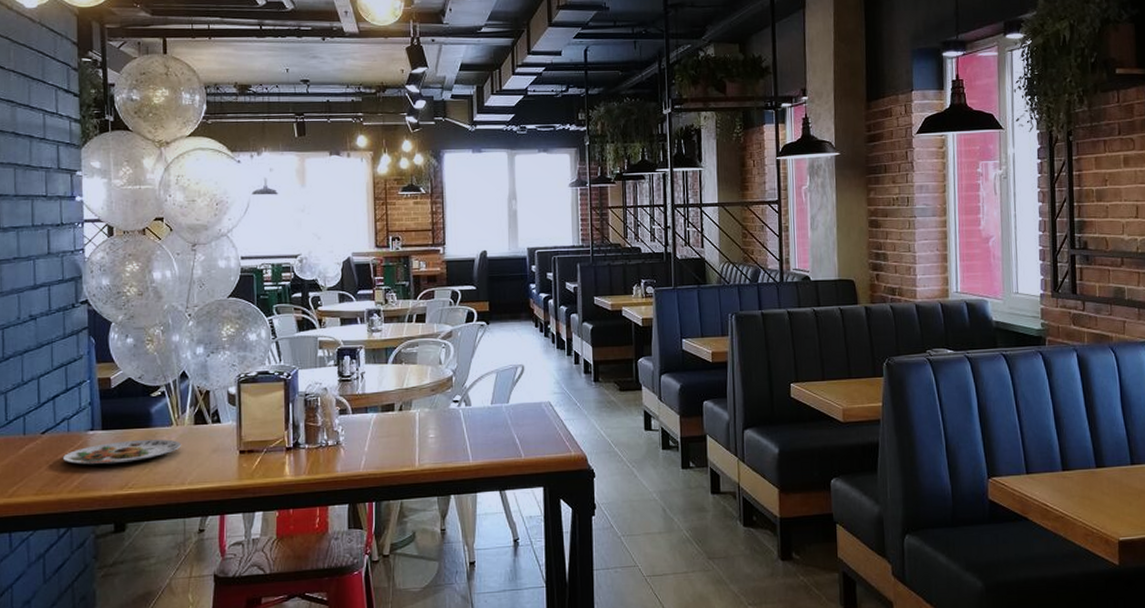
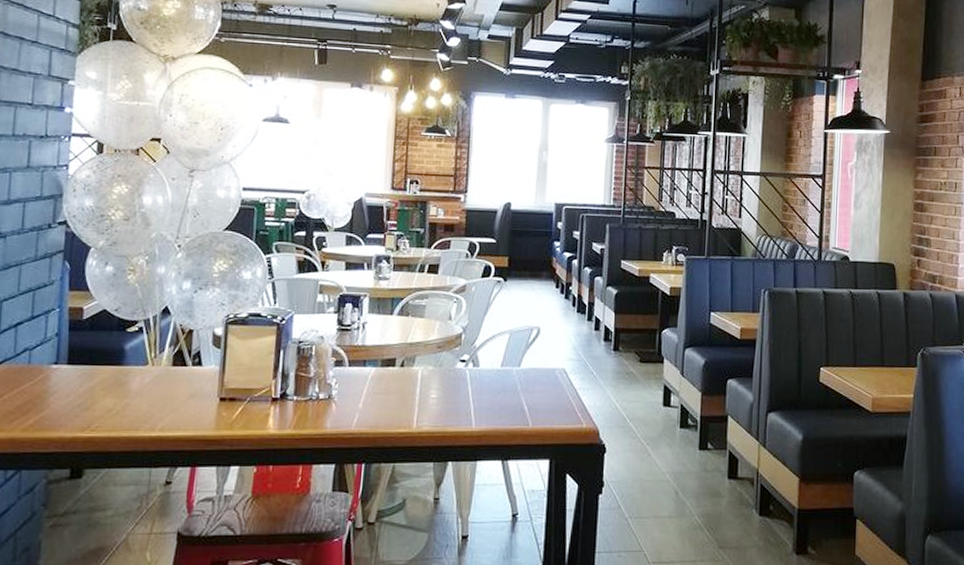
plate: present [62,439,182,465] -> none [19,377,156,403]

